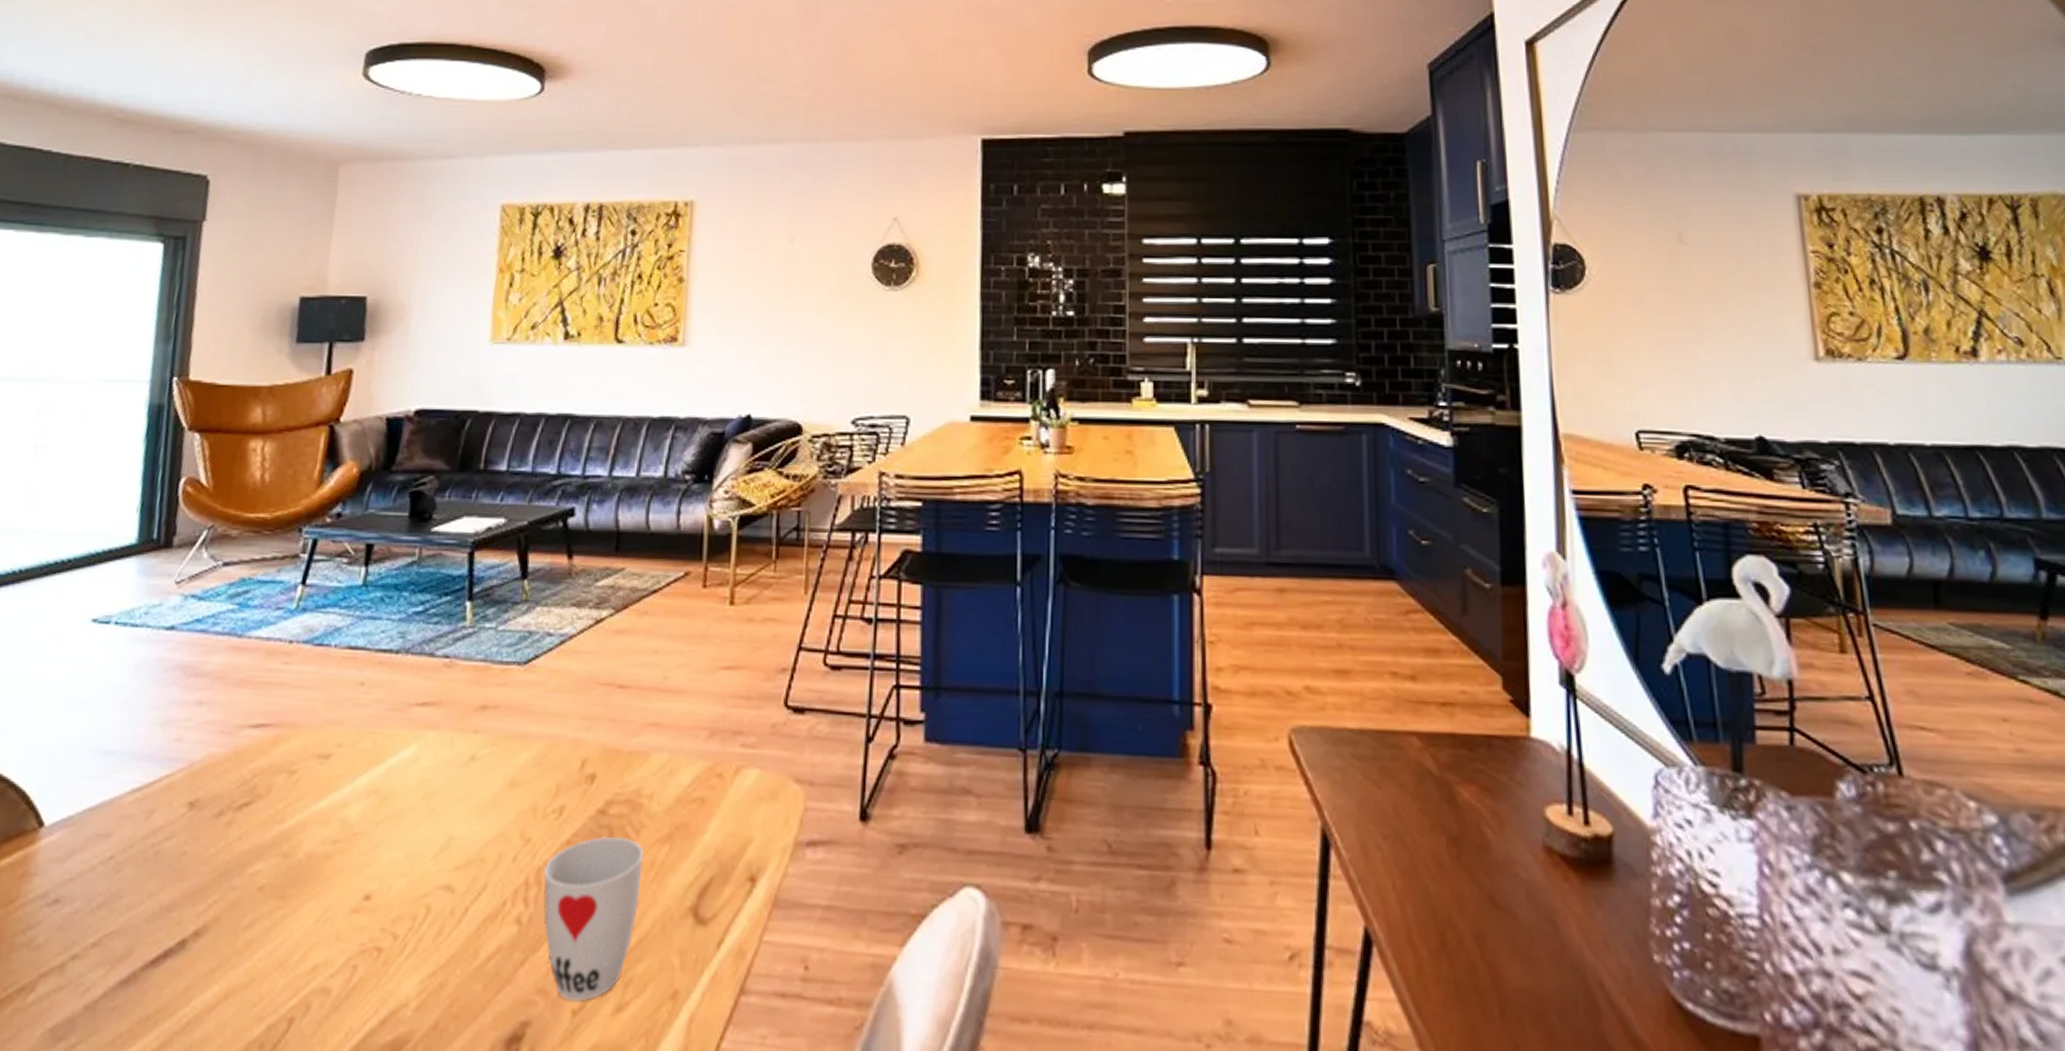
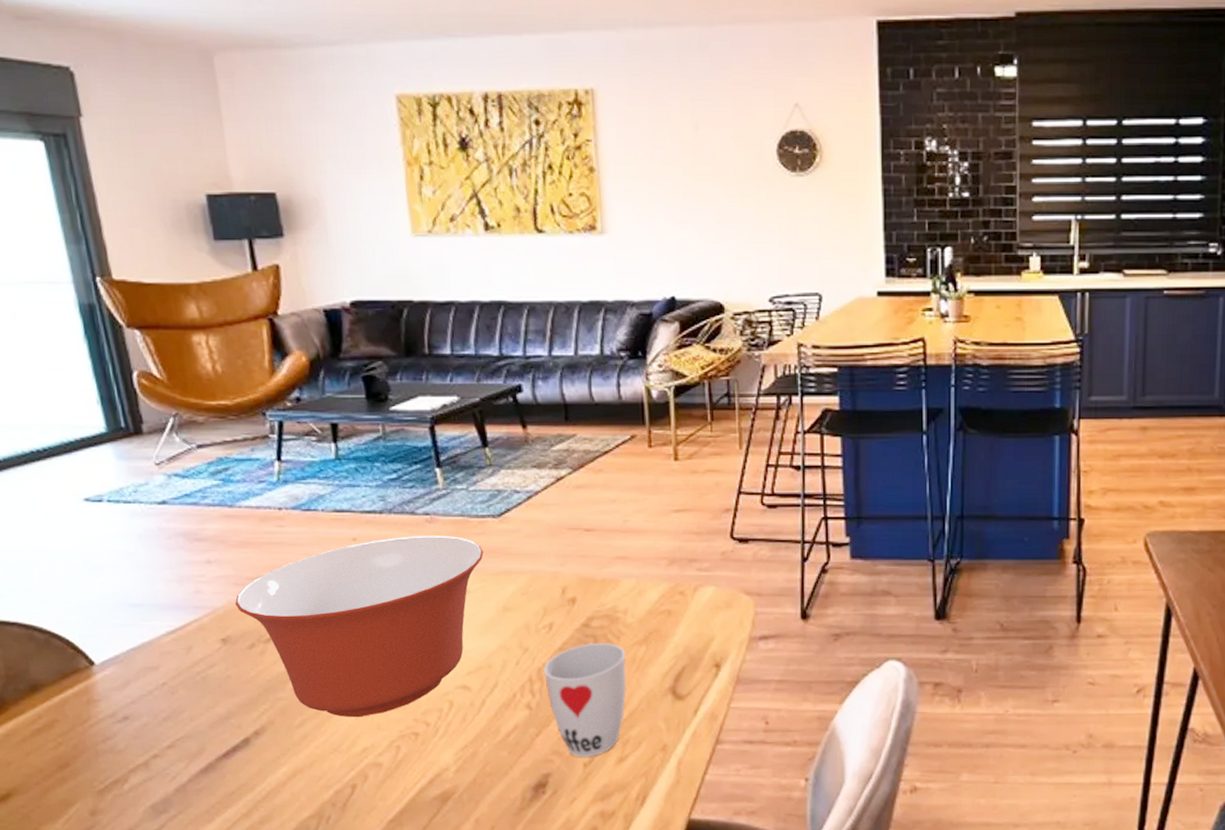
mixing bowl: none [215,683,501,921] -> present [235,535,484,718]

